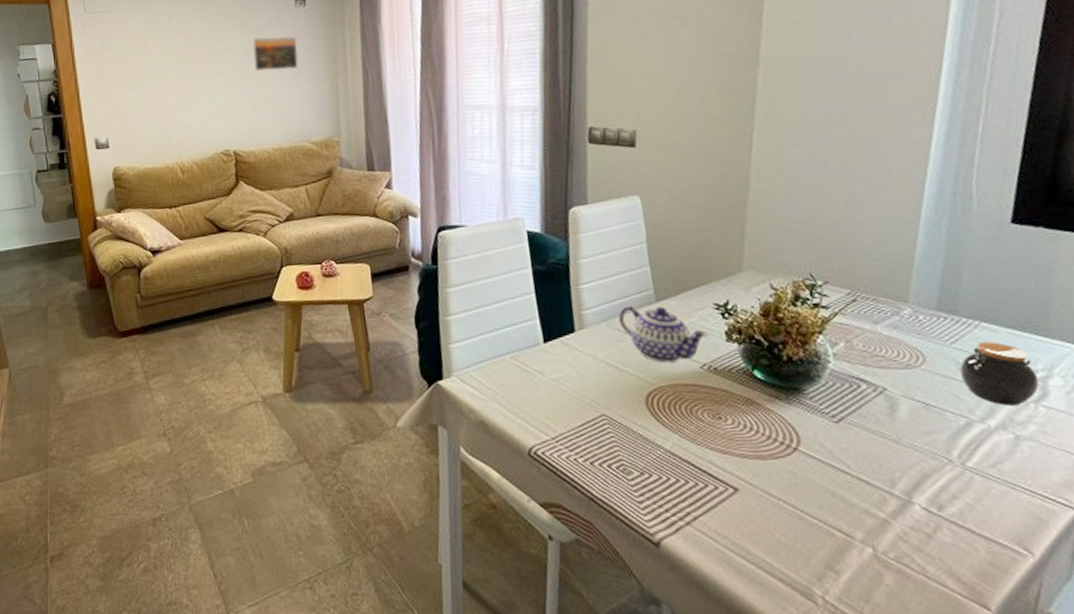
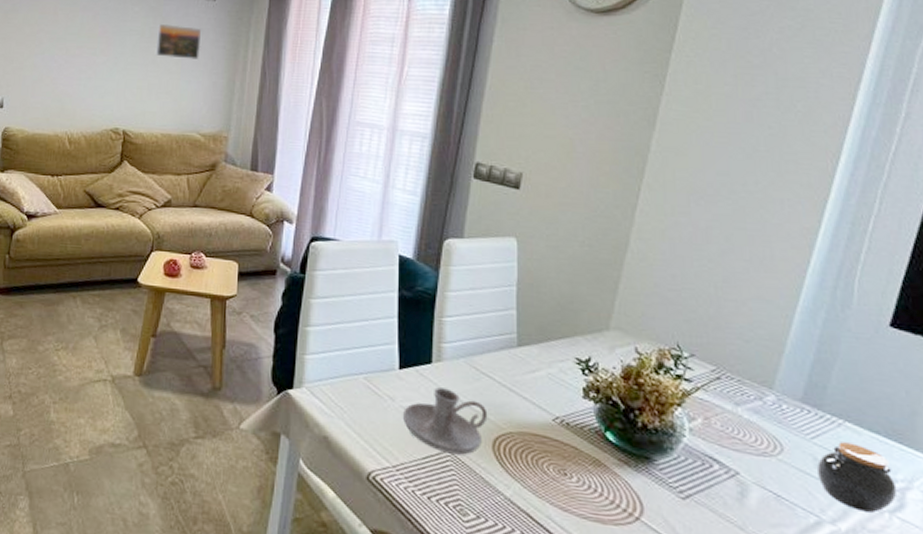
candle holder: none [554,354,637,417] -> present [403,387,488,455]
teapot: present [618,305,709,363] -> none [478,345,566,411]

